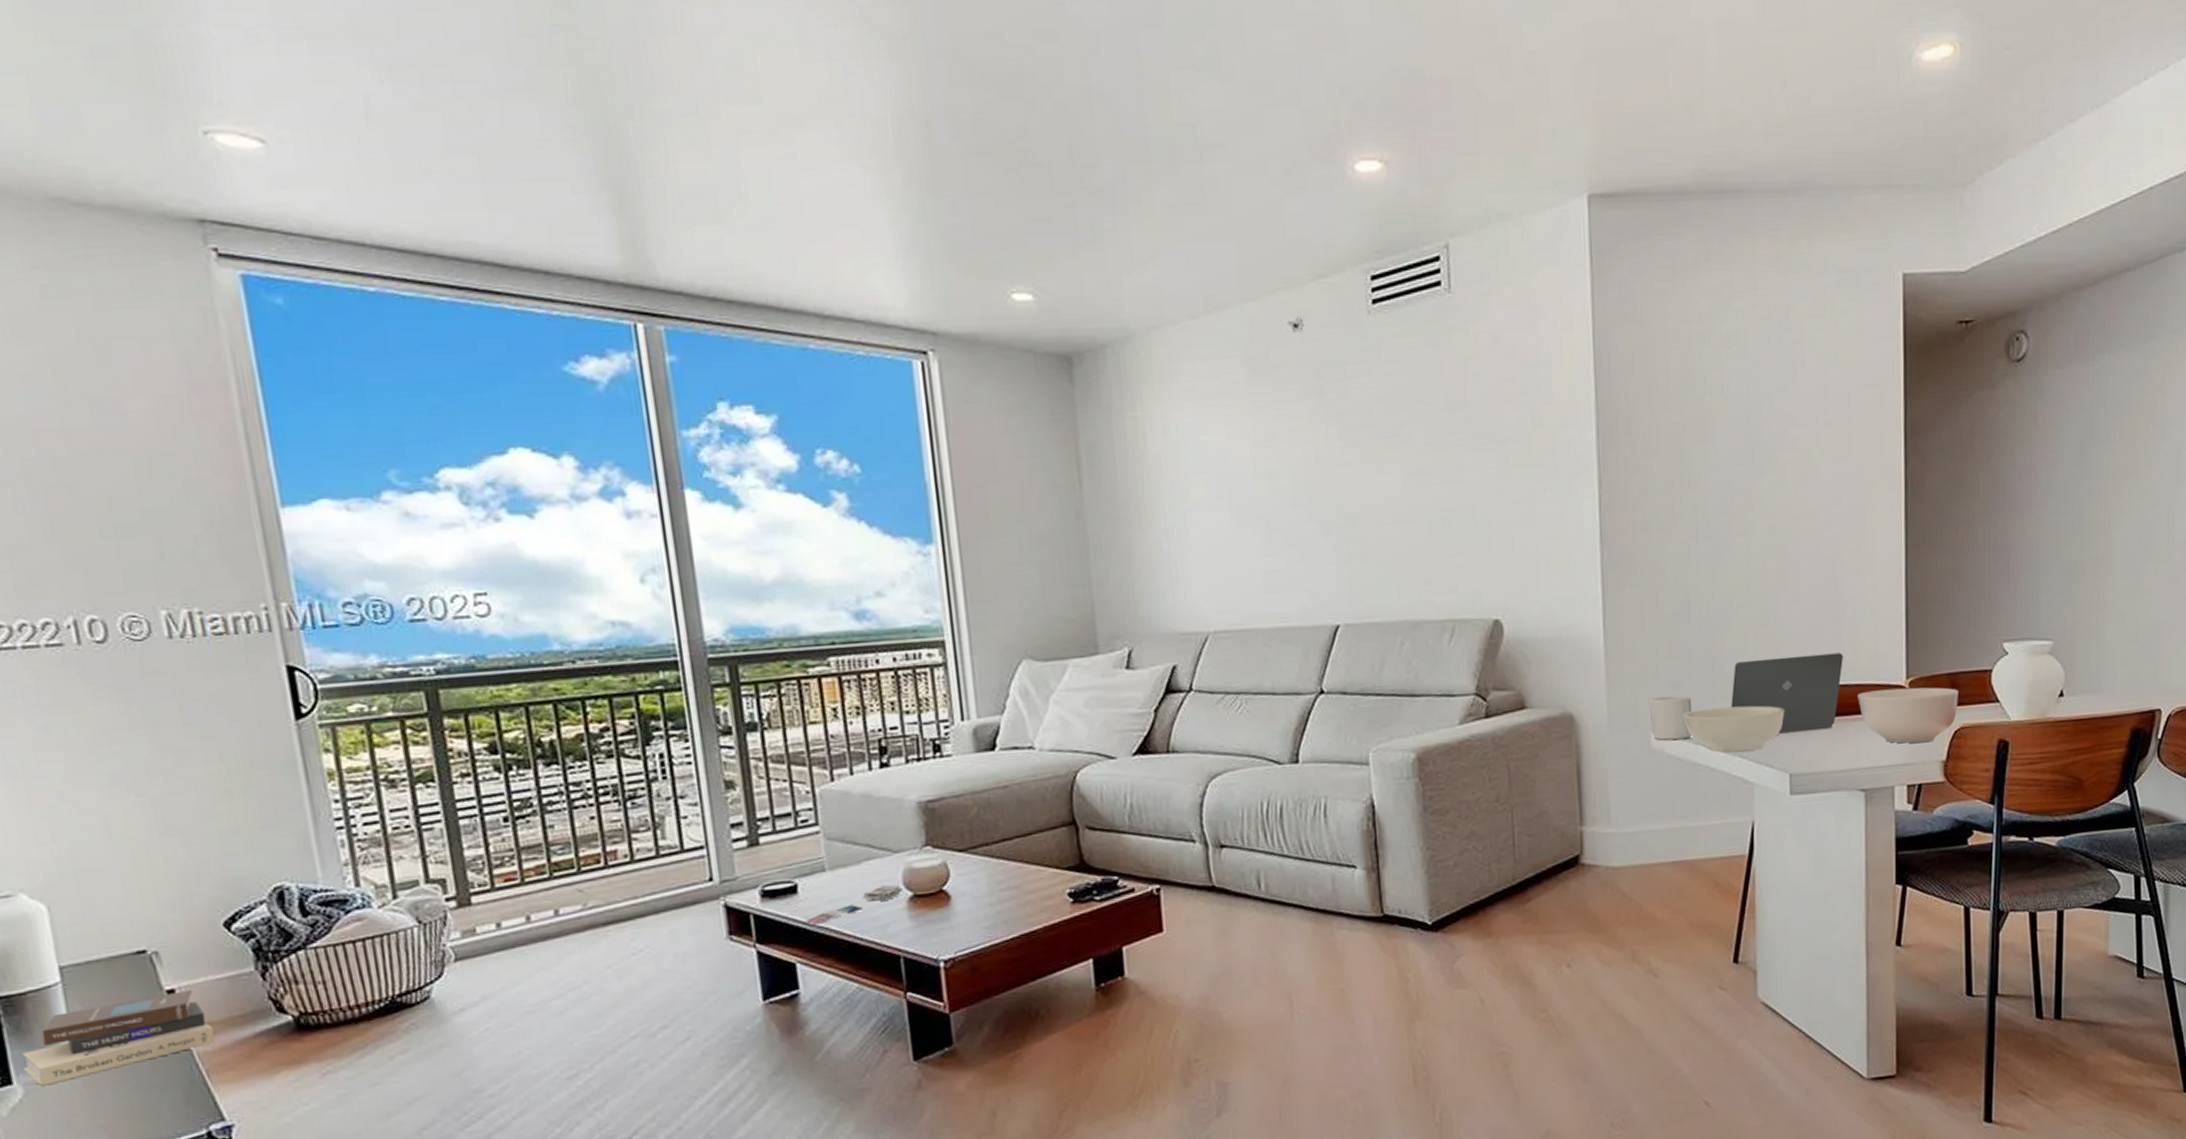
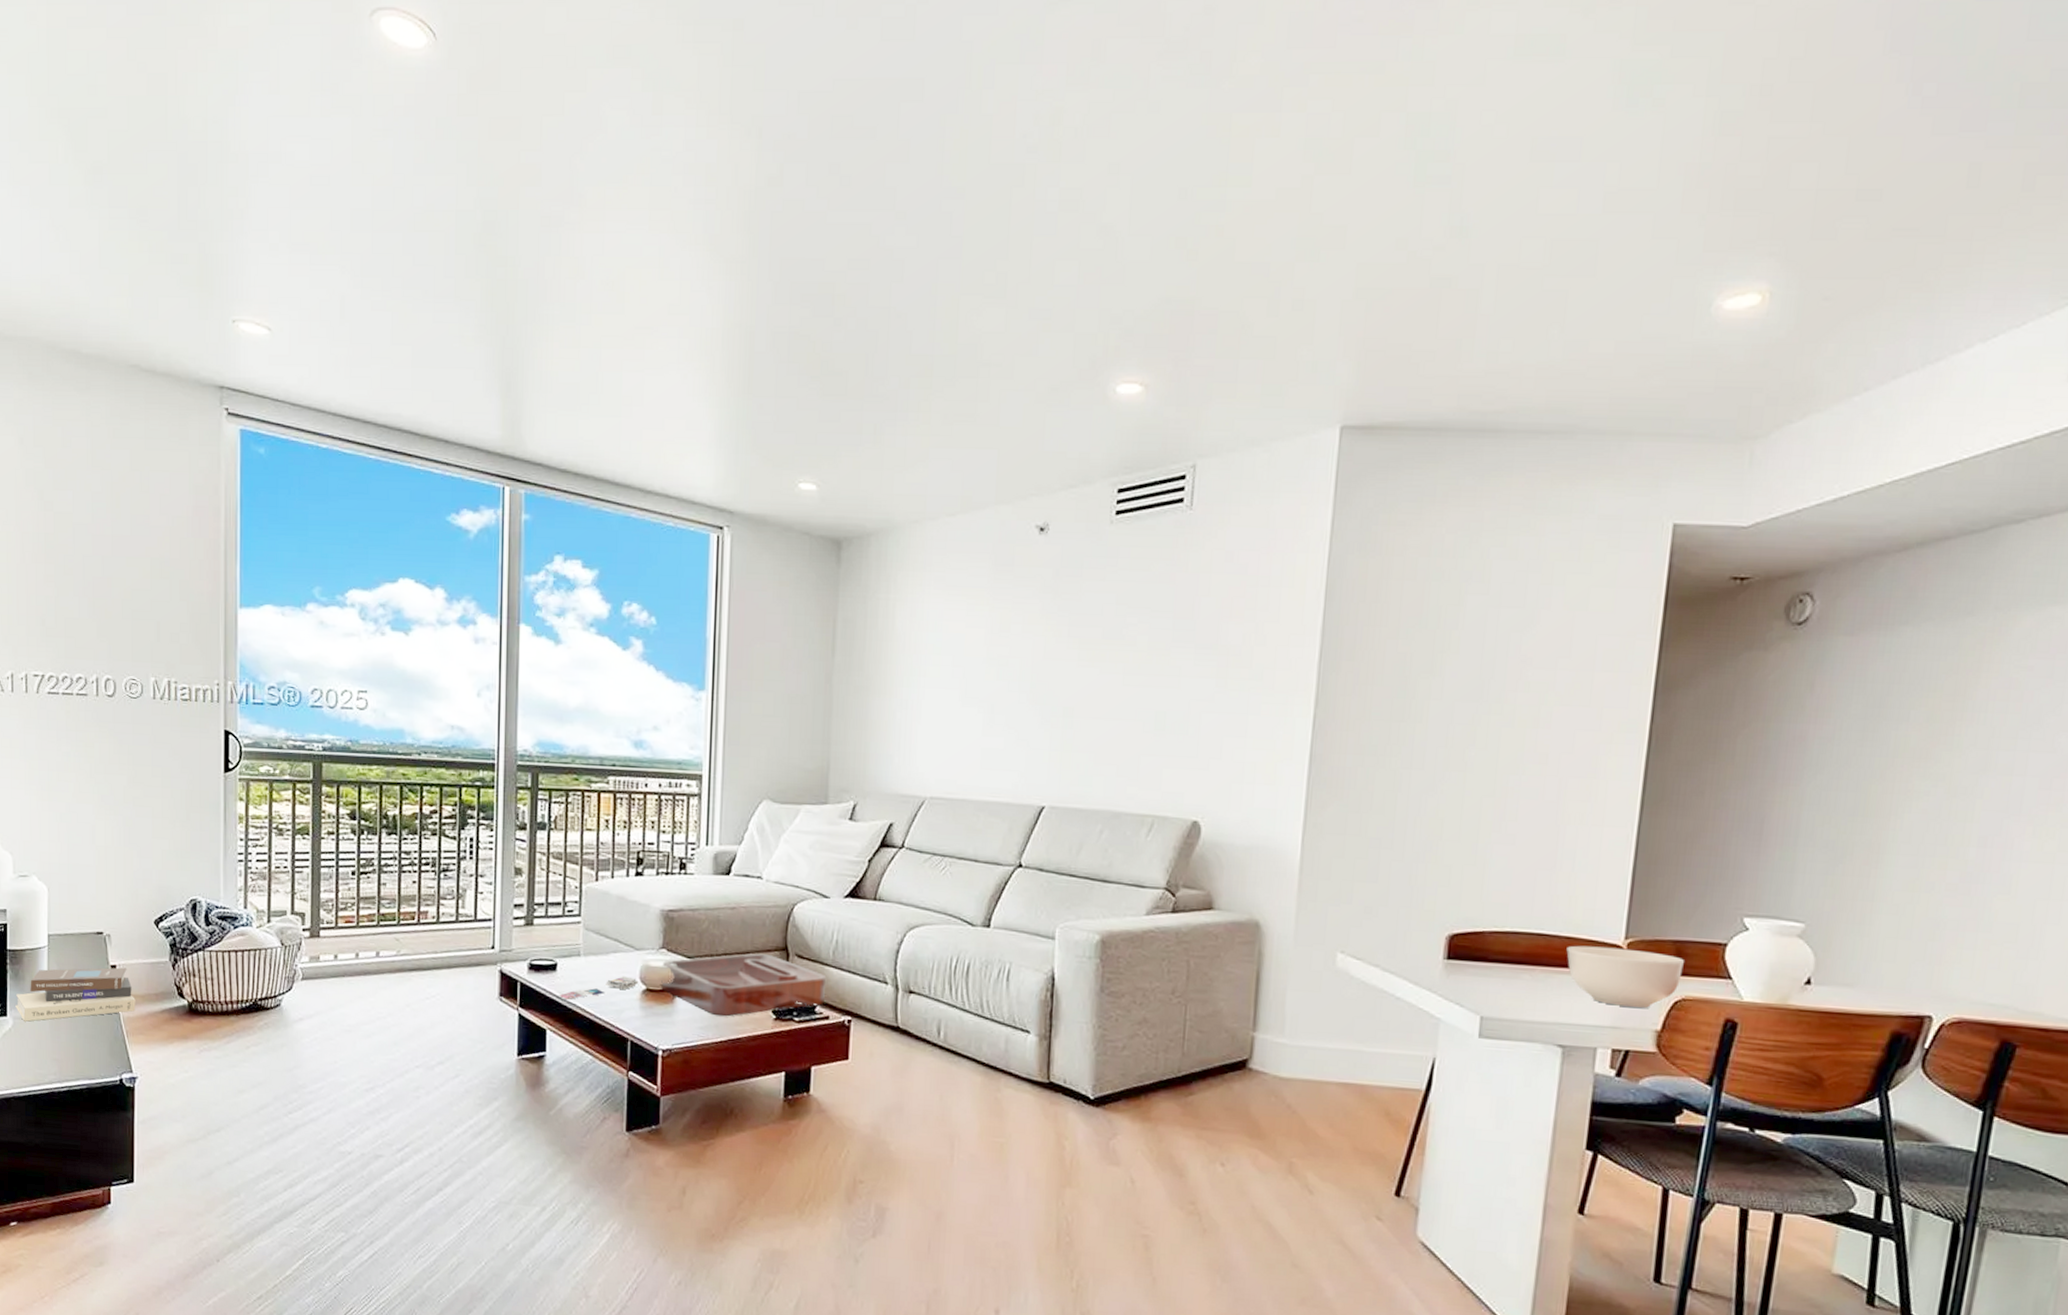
decorative tray: none [928,832,1127,910] -> present [661,953,827,1016]
mug: present [1649,695,1692,742] -> none [1338,917,1385,965]
bowl: present [1683,705,1786,753] -> none [1373,937,1485,987]
laptop: present [1731,652,1843,734] -> none [1425,896,1556,977]

